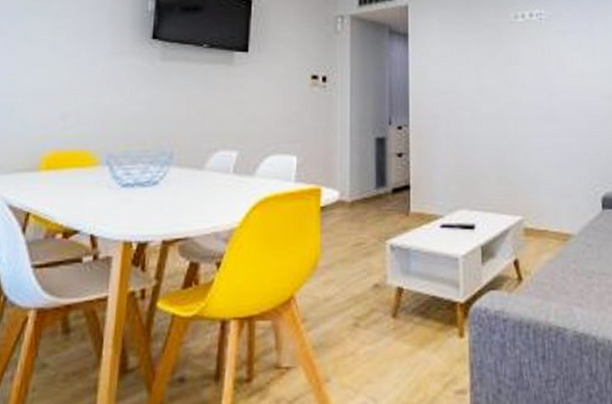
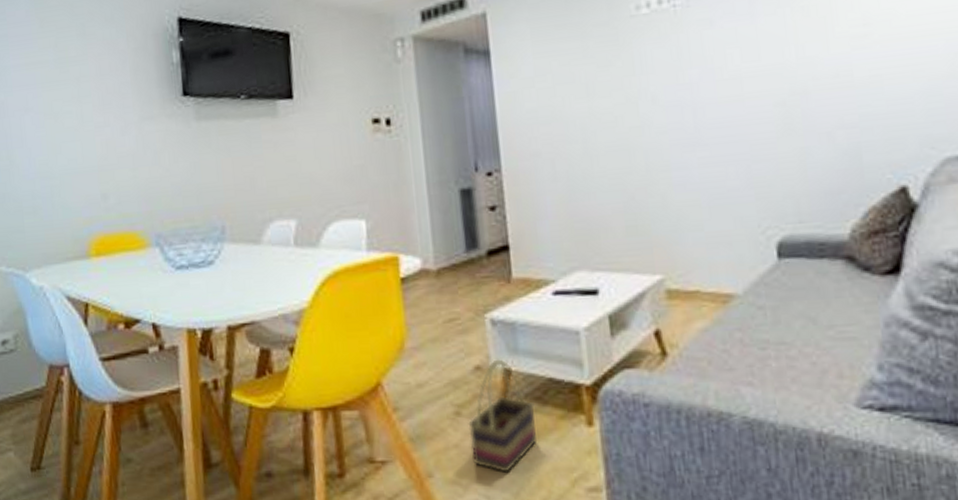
basket: none [364,279,419,377] -> present [468,359,537,473]

